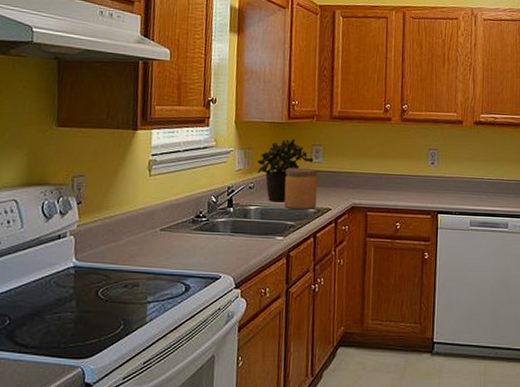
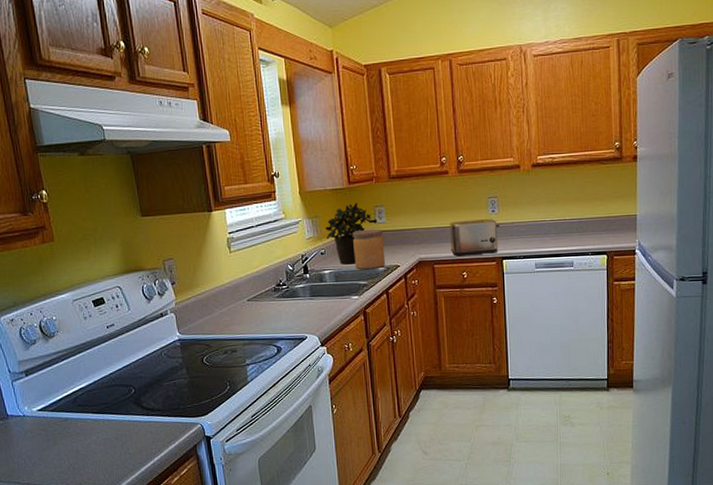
toaster: none [386,169,438,206] -> present [449,218,500,256]

